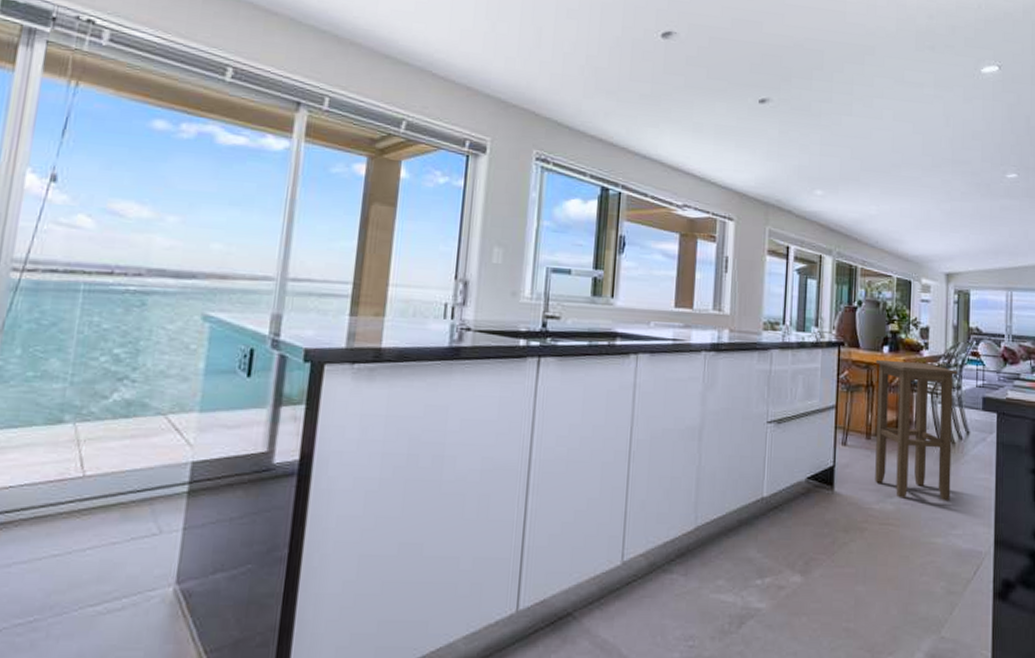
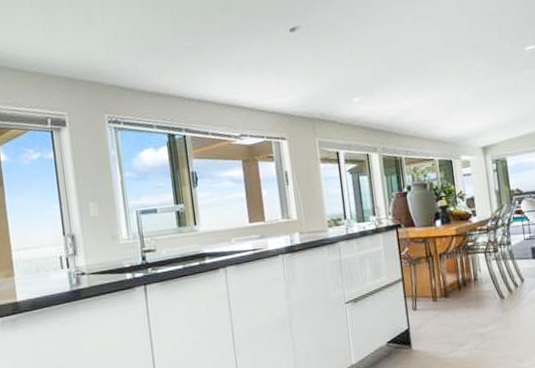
stool: present [875,359,957,502] -> none [430,228,515,345]

